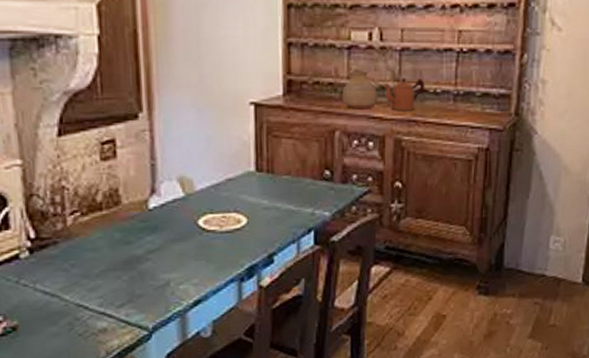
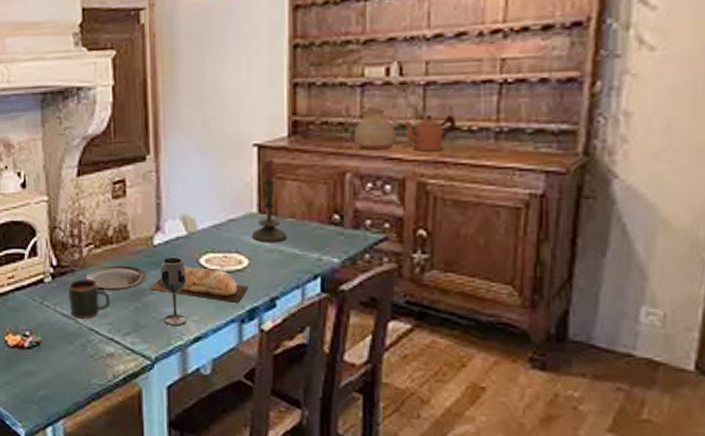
mug: none [50,250,102,296] -> present [68,279,111,320]
plate: none [71,232,142,261] -> present [86,265,147,290]
bread loaf: none [145,228,248,262] -> present [149,266,250,303]
wine glass: none [157,220,187,292] -> present [161,256,188,326]
candle: none [251,116,282,201] -> present [253,157,286,243]

